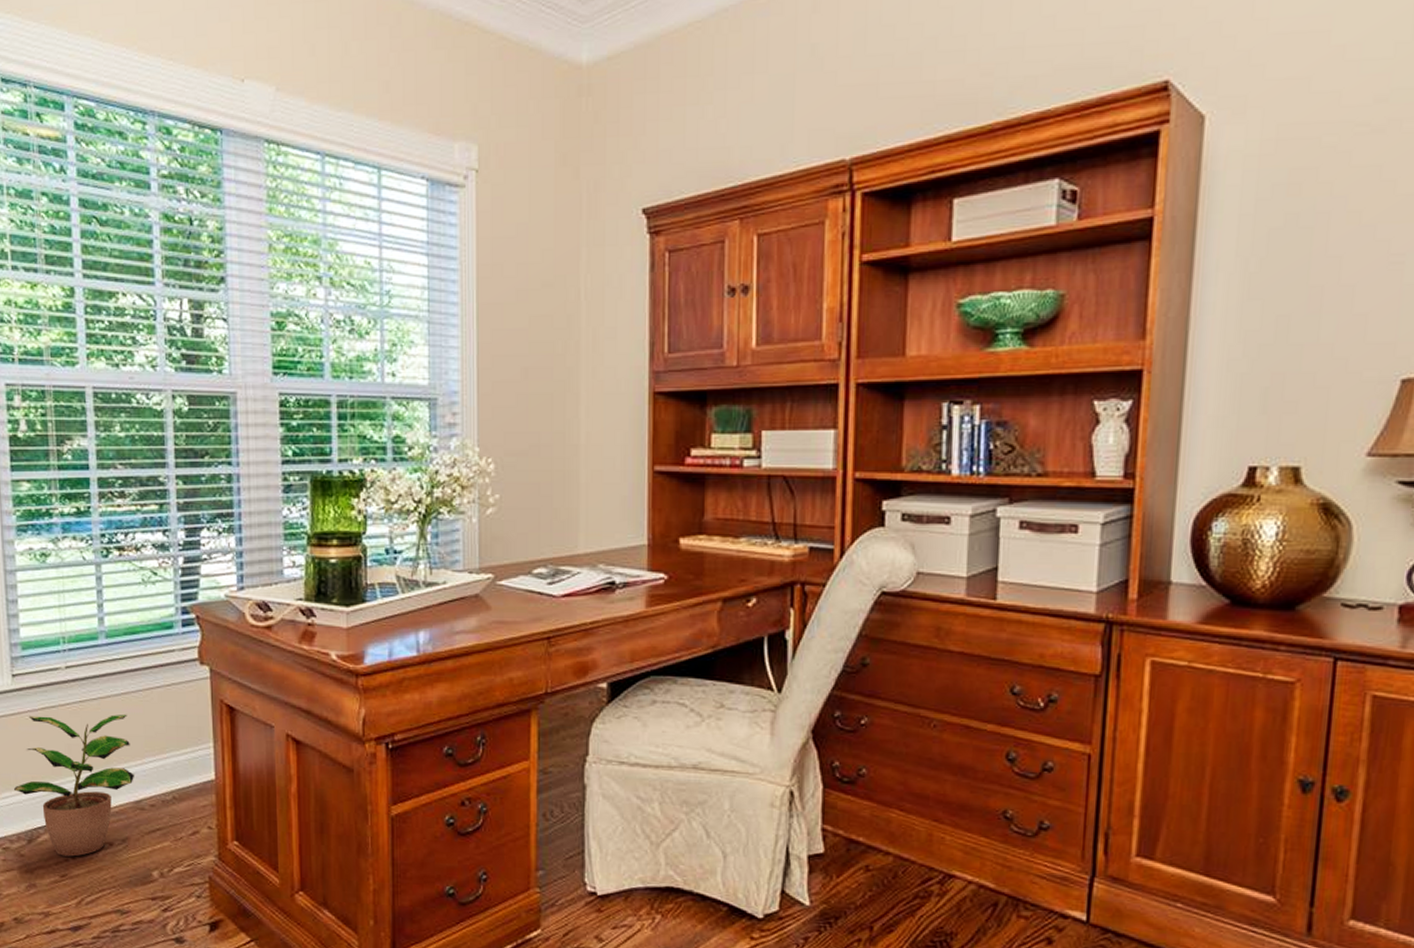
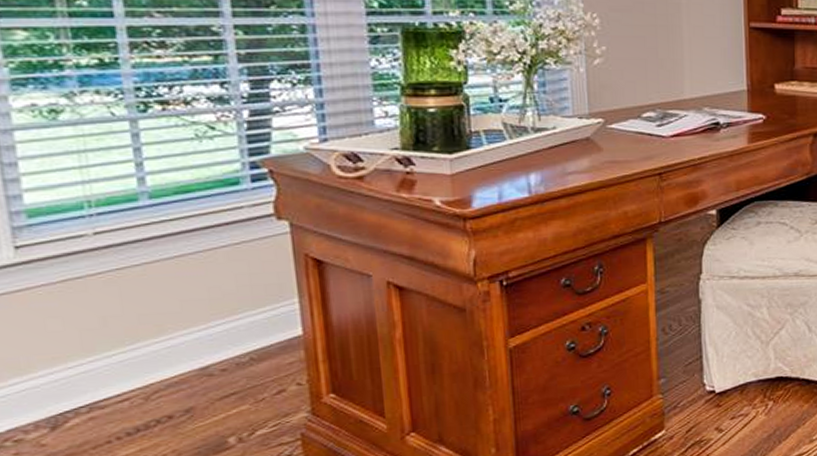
potted plant: present [14,714,134,857] -> none [26,277,198,439]

